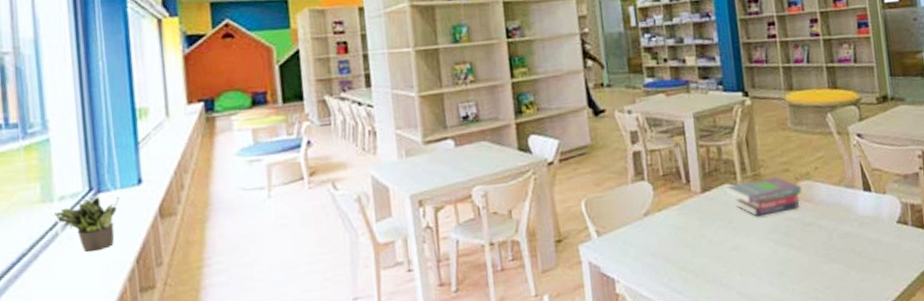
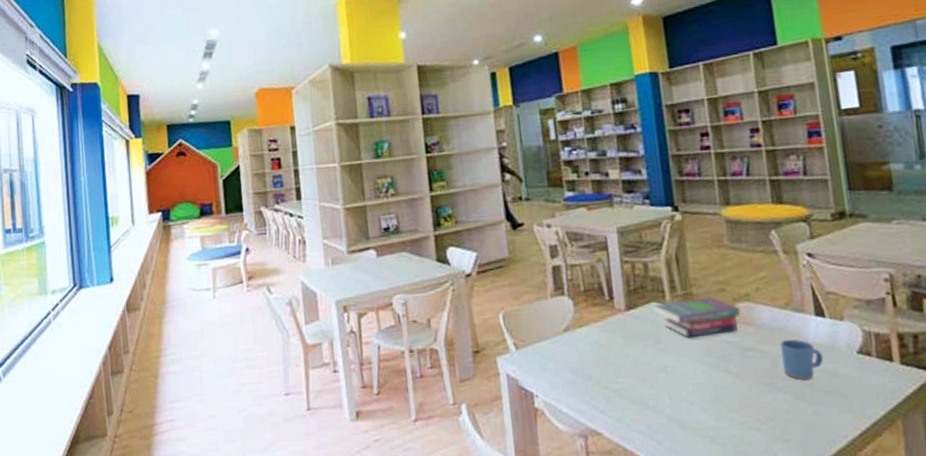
potted plant: present [54,197,119,252] -> none [48,292,96,338]
mug: none [835,213,870,250] -> present [780,339,823,379]

